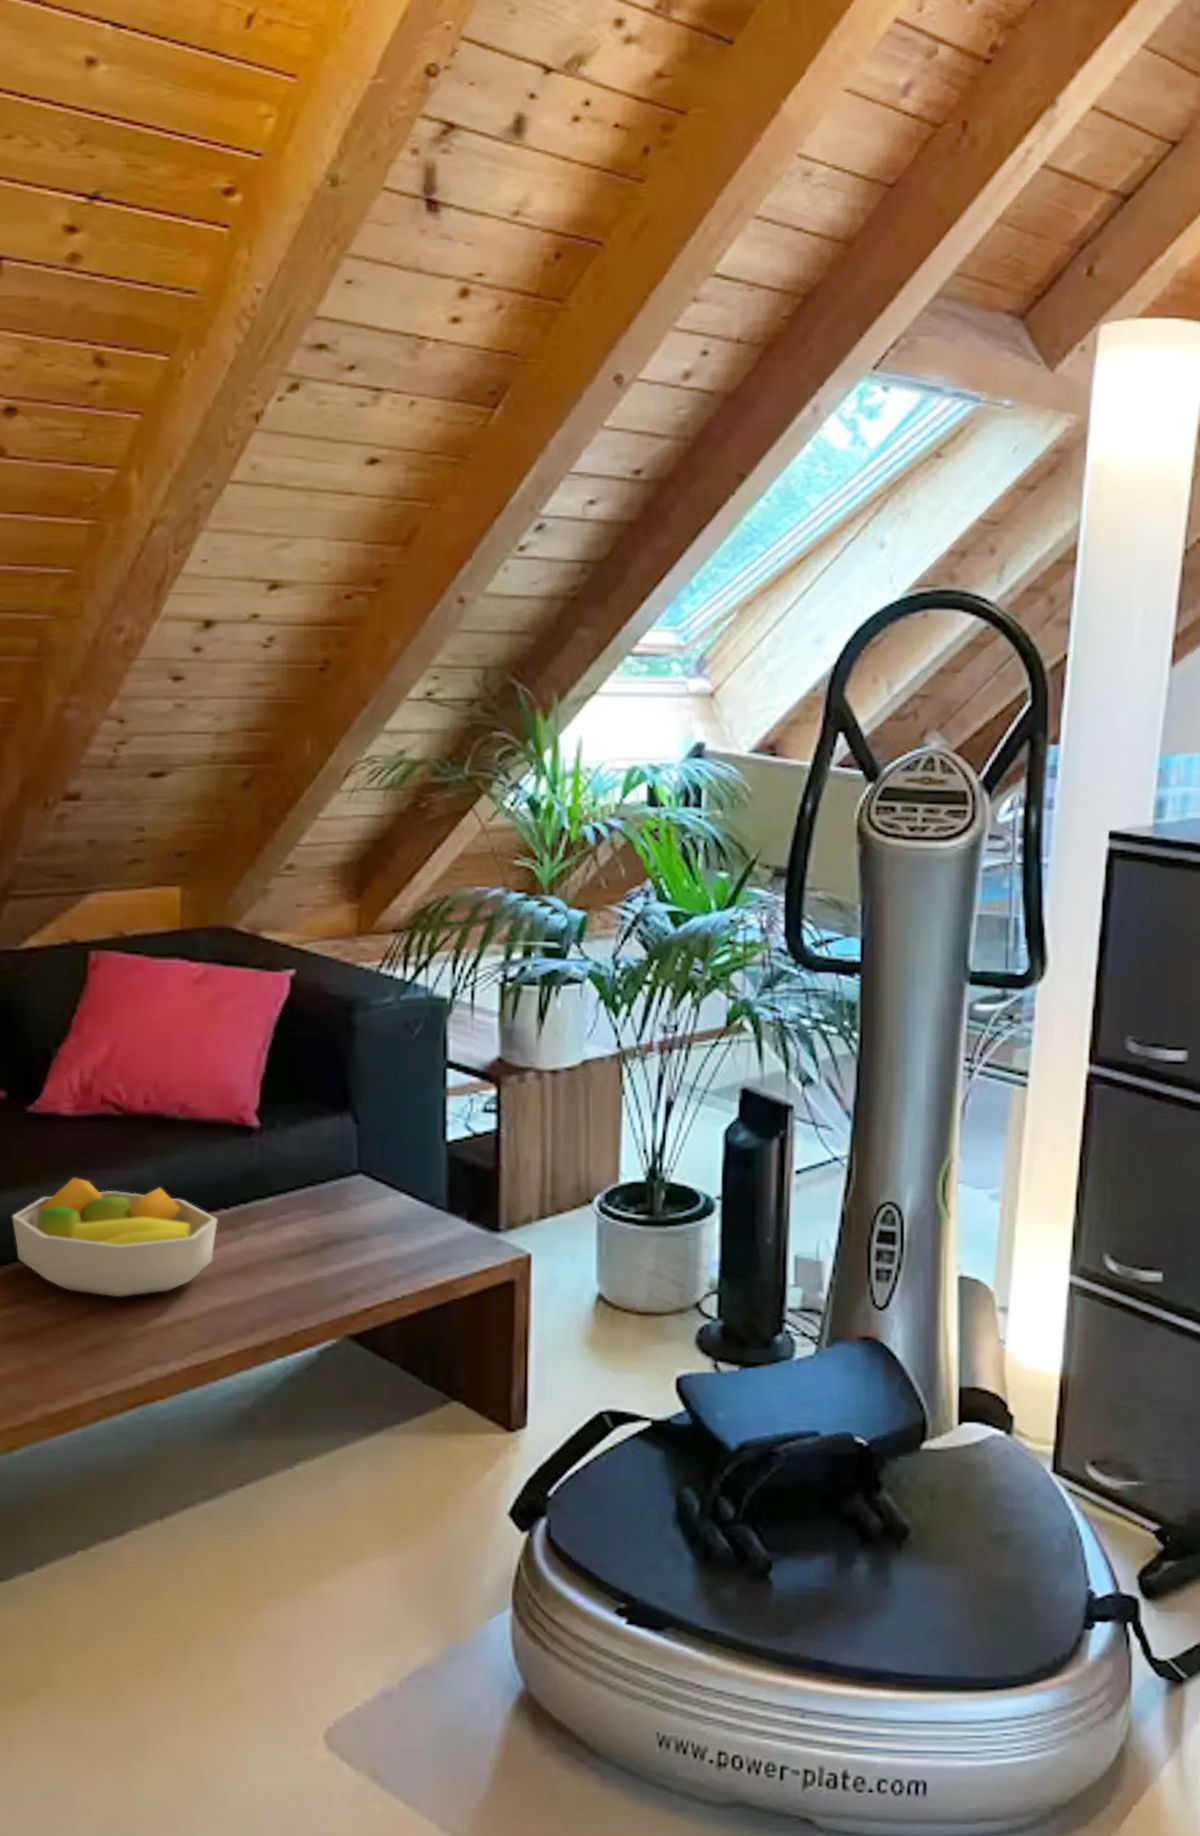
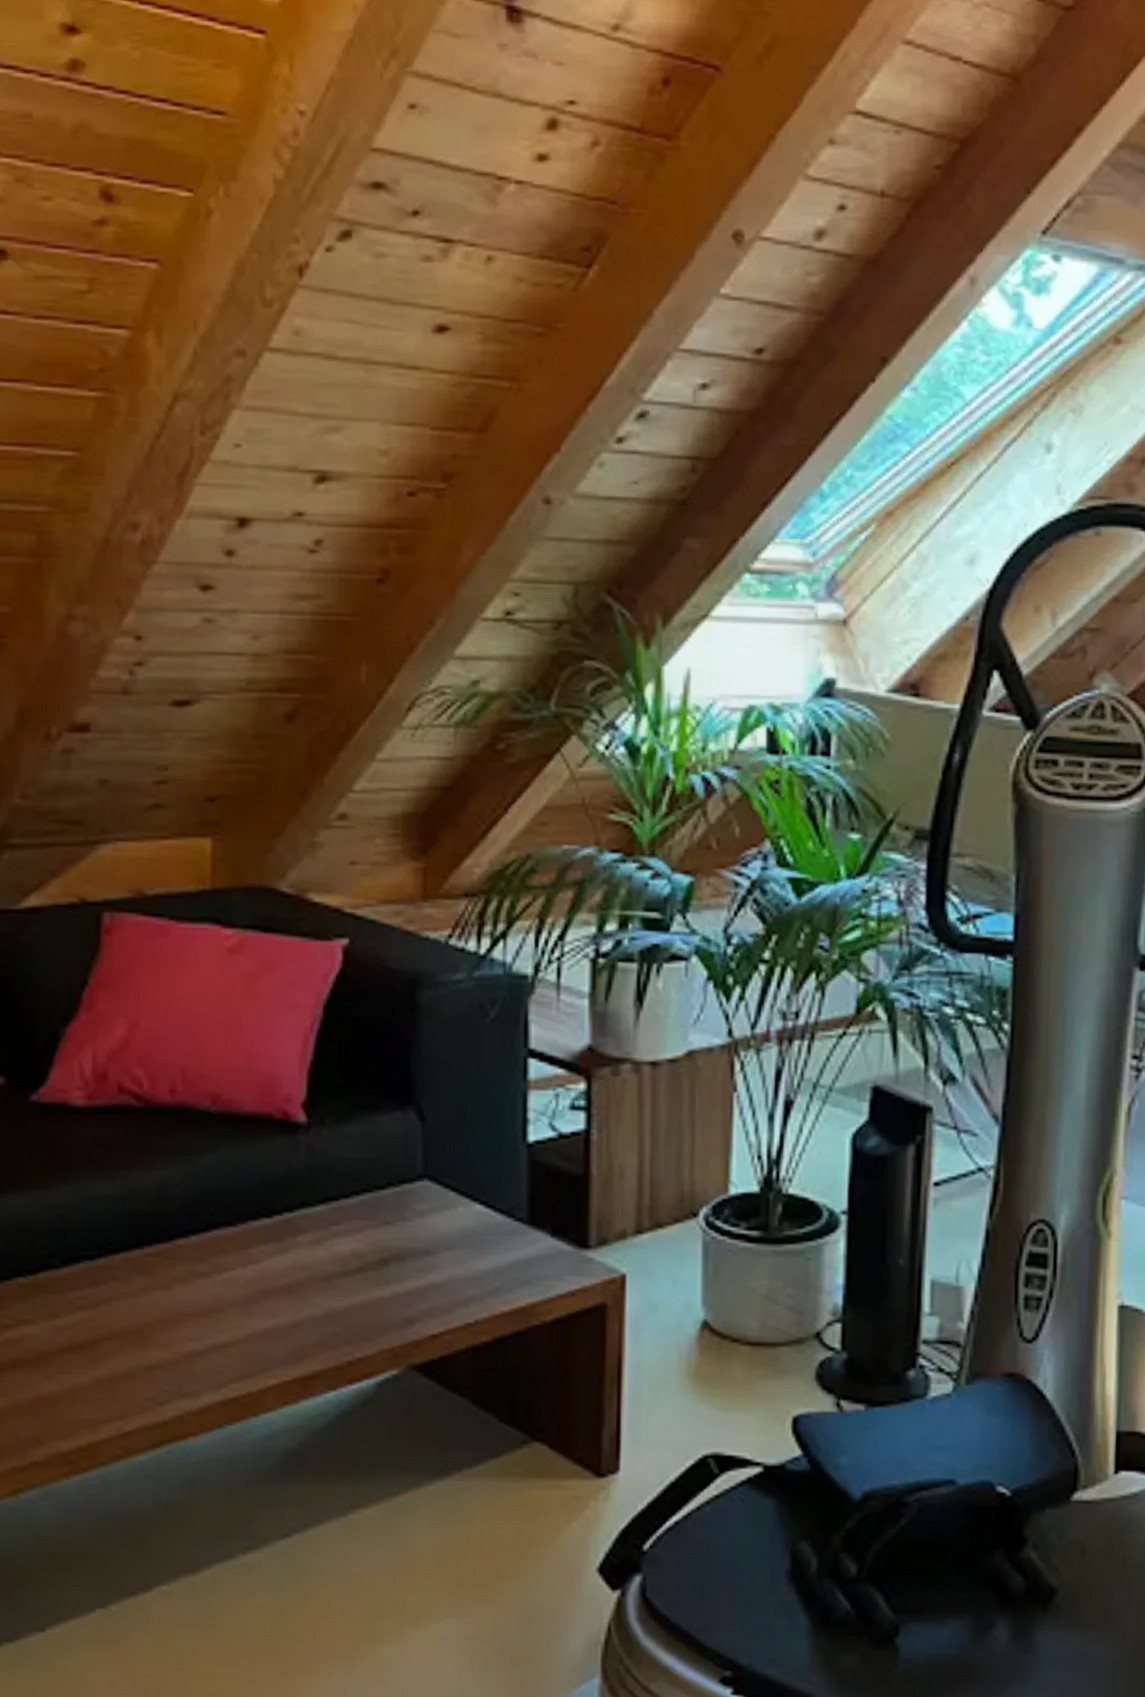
fruit bowl: present [12,1178,218,1298] -> none [13,1179,258,1319]

